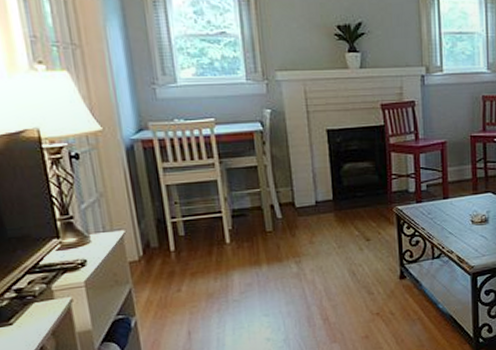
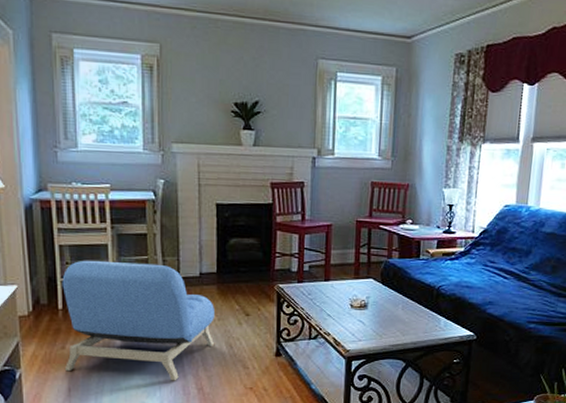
armchair: none [172,196,336,315] -> present [62,260,214,381]

